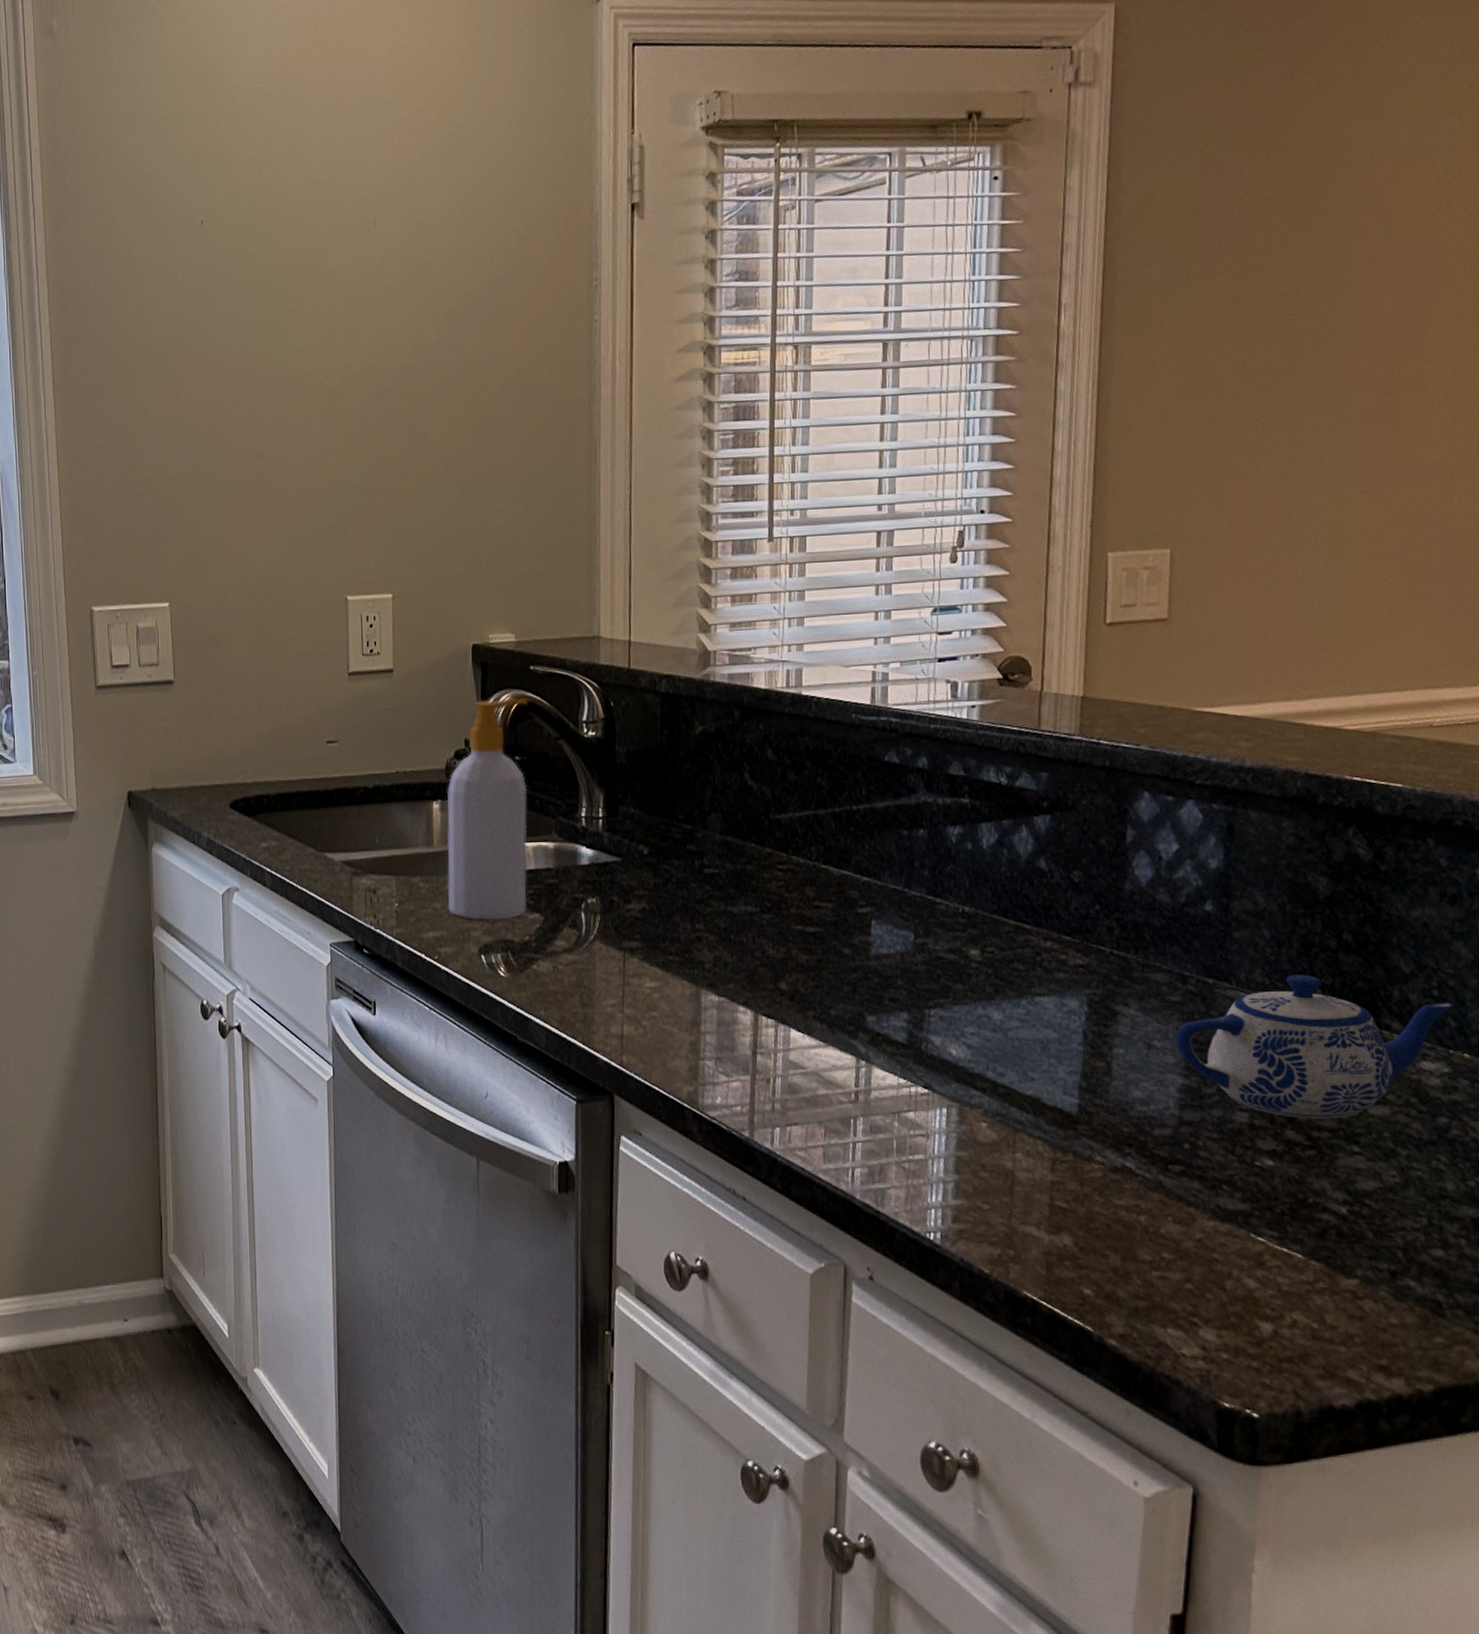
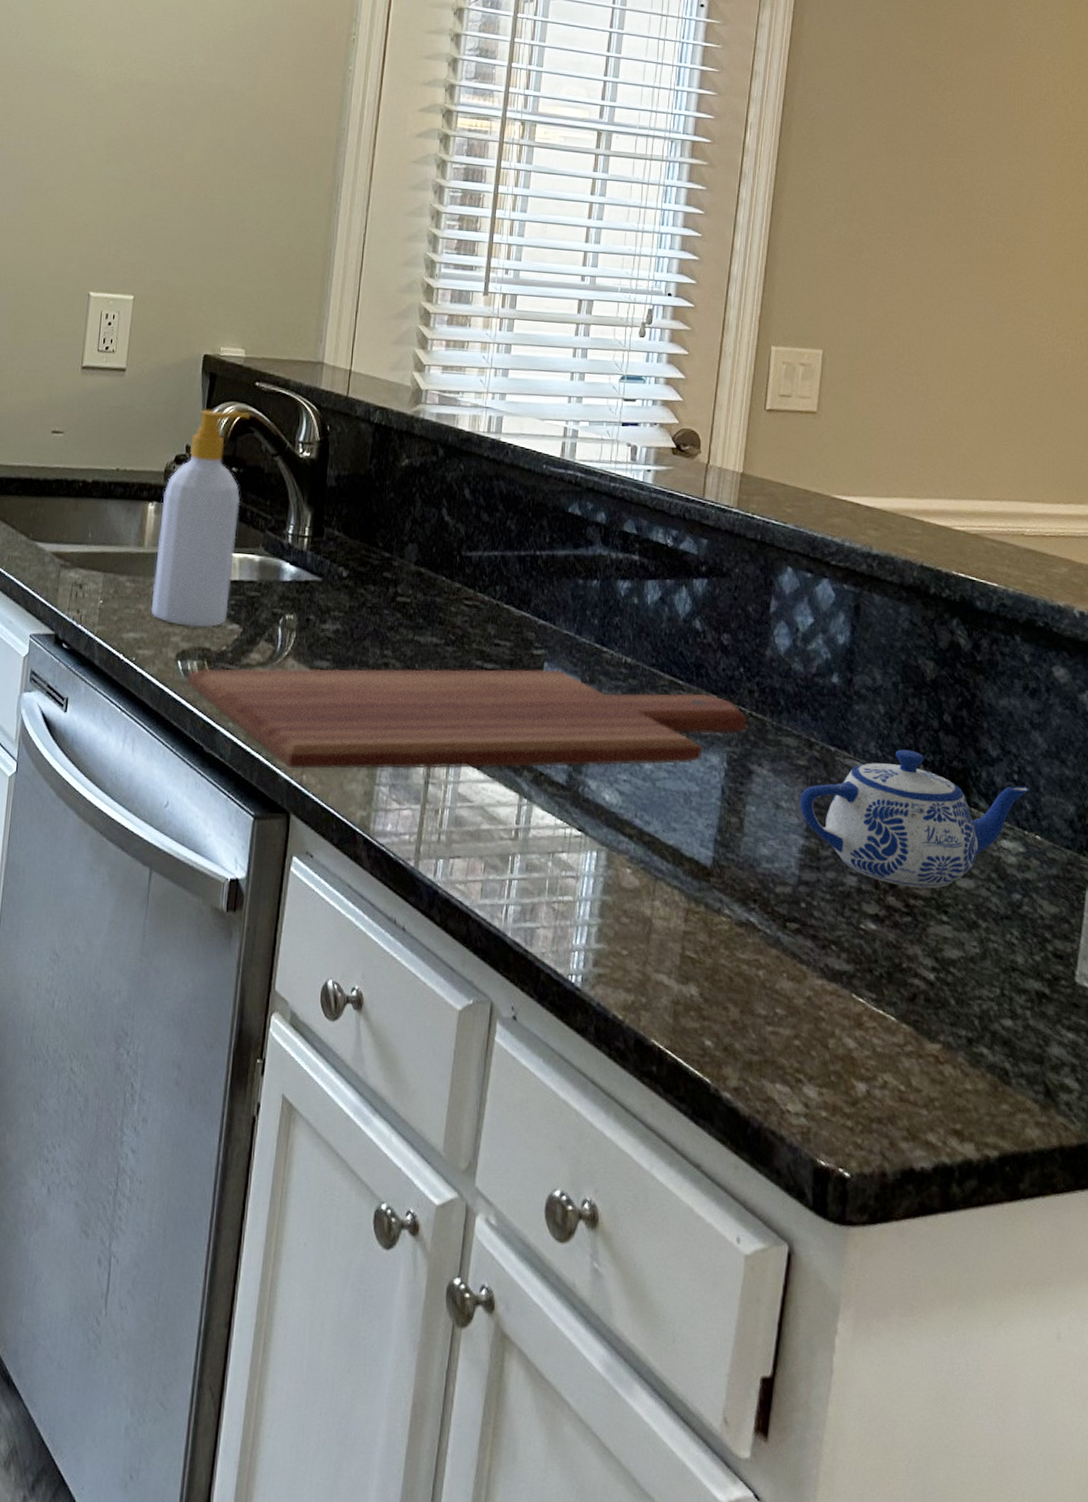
cutting board: none [493,927,1109,1050] -> present [187,668,748,769]

